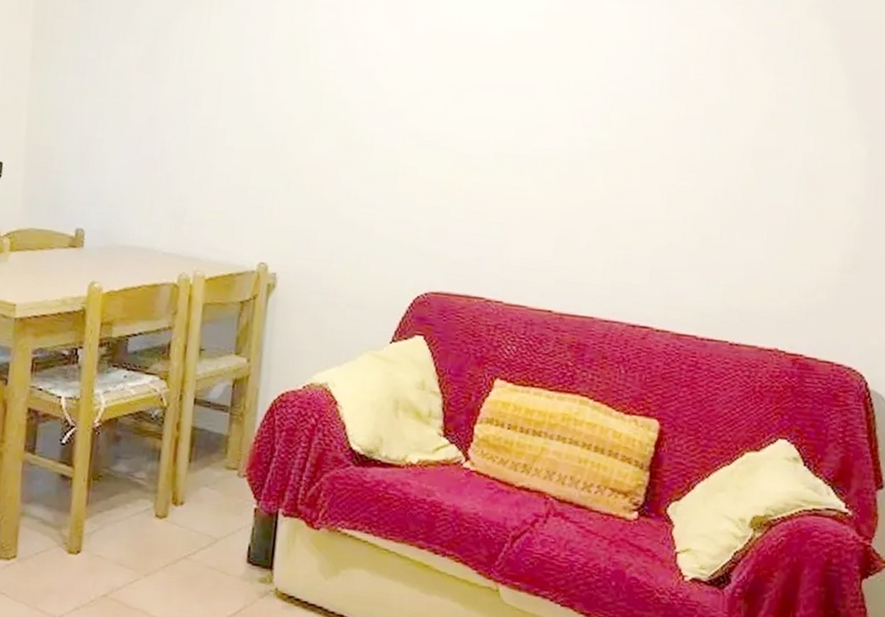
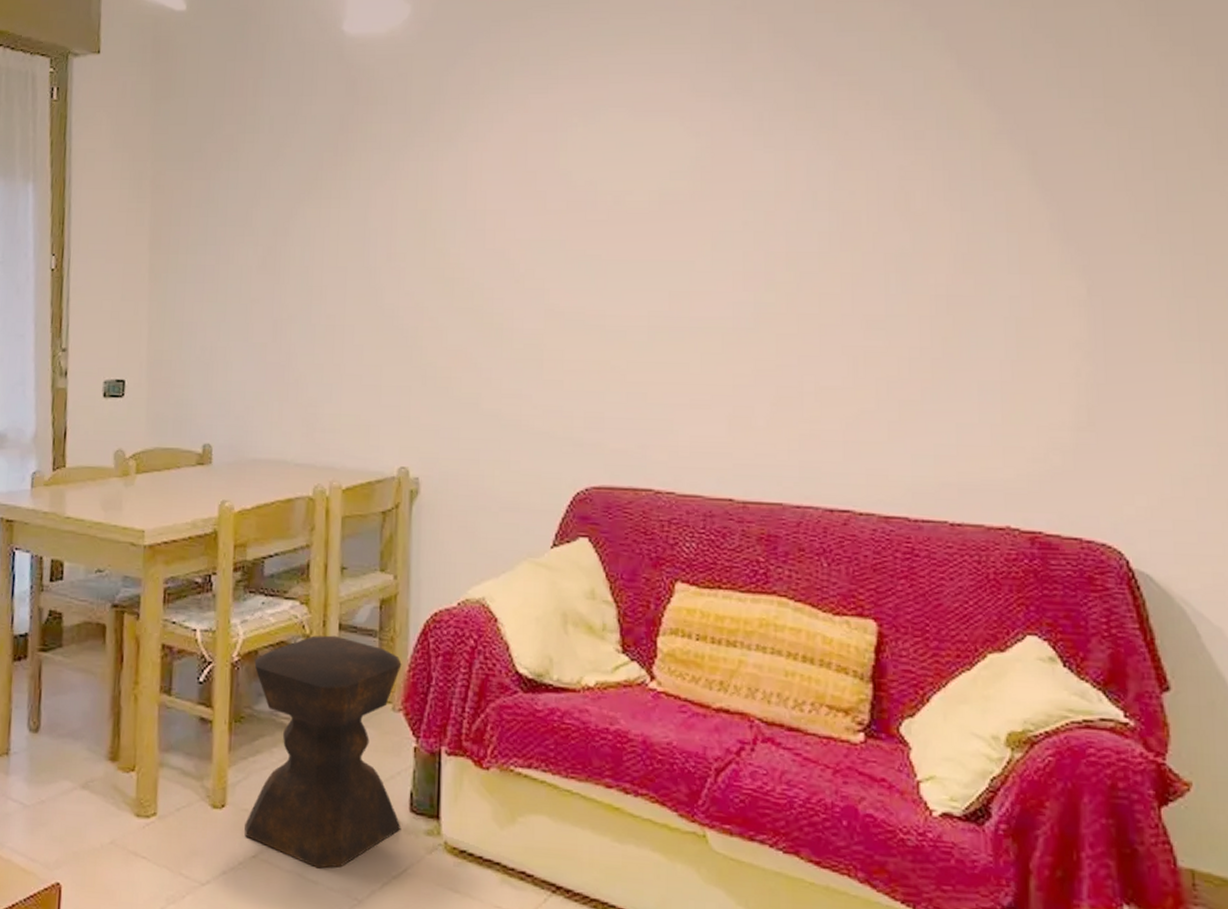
stool: none [97,408,249,608] -> present [244,635,402,869]

